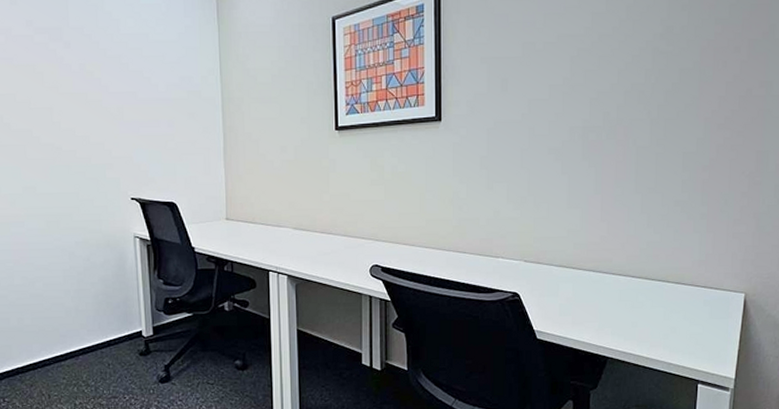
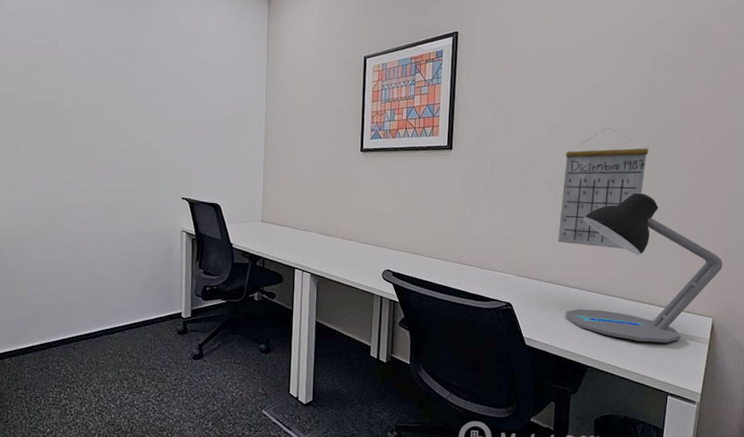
calendar: none [568,83,666,223] -> present [558,128,649,249]
desk lamp: none [580,157,754,326] -> present [565,193,723,343]

